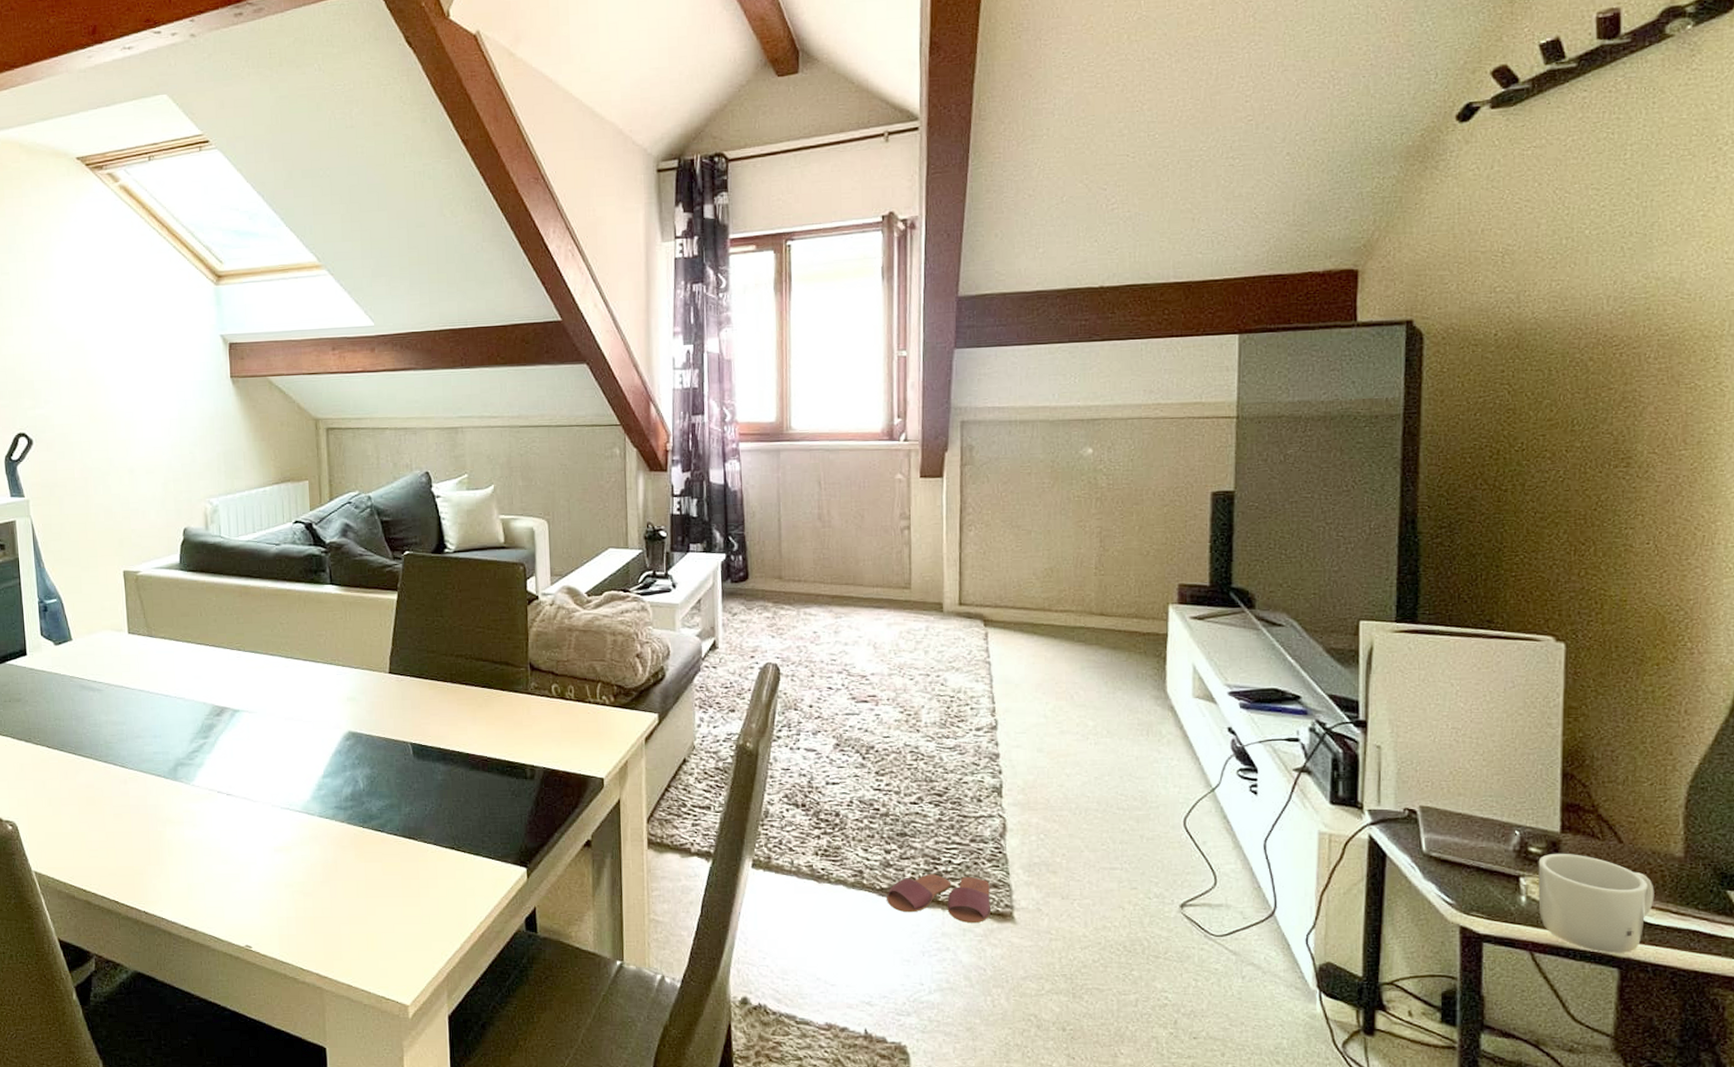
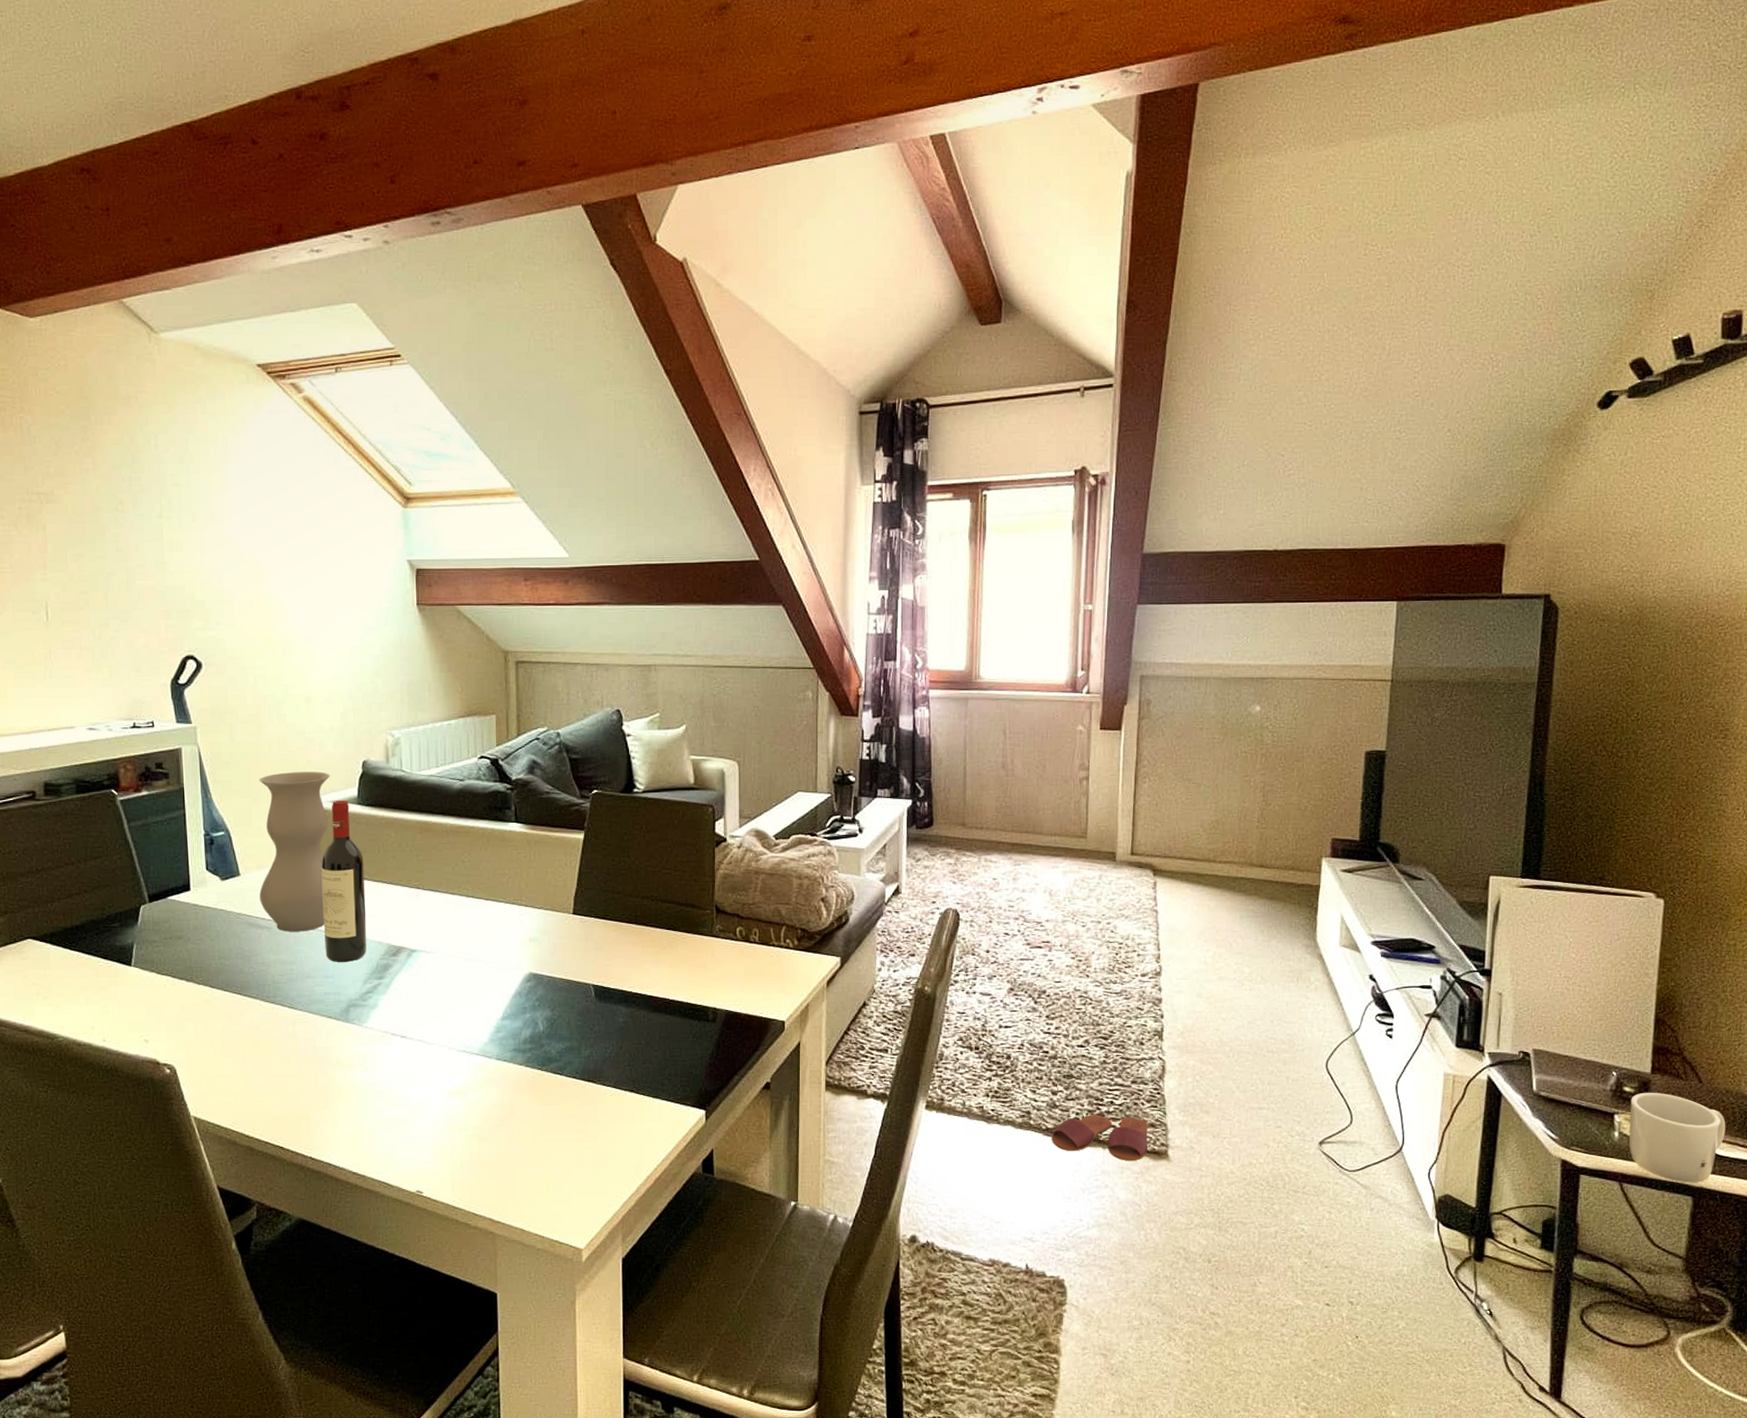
vase: none [87,540,154,694] -> present [259,772,331,932]
wine bottle: none [147,567,192,722] -> present [321,801,367,962]

